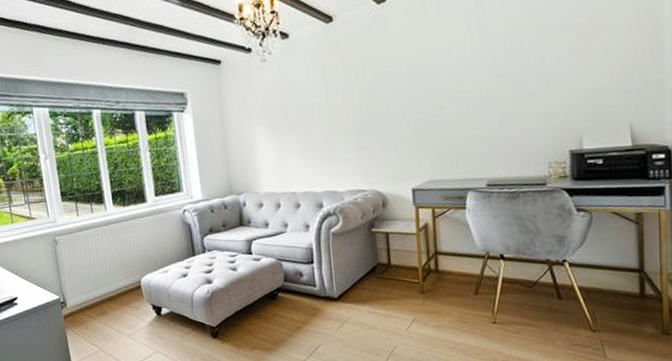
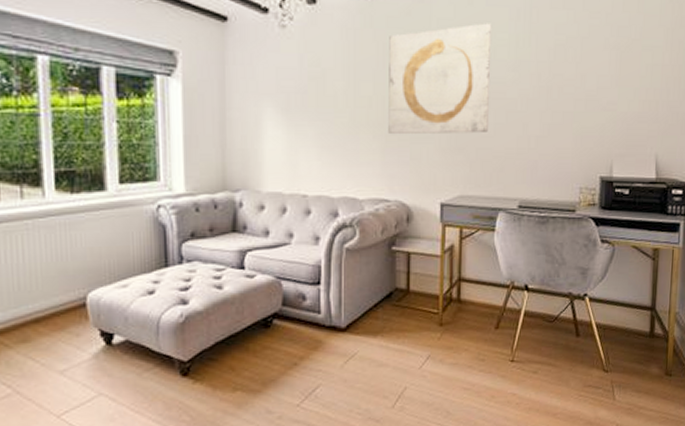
wall art: none [352,27,451,135] -> present [388,23,492,134]

